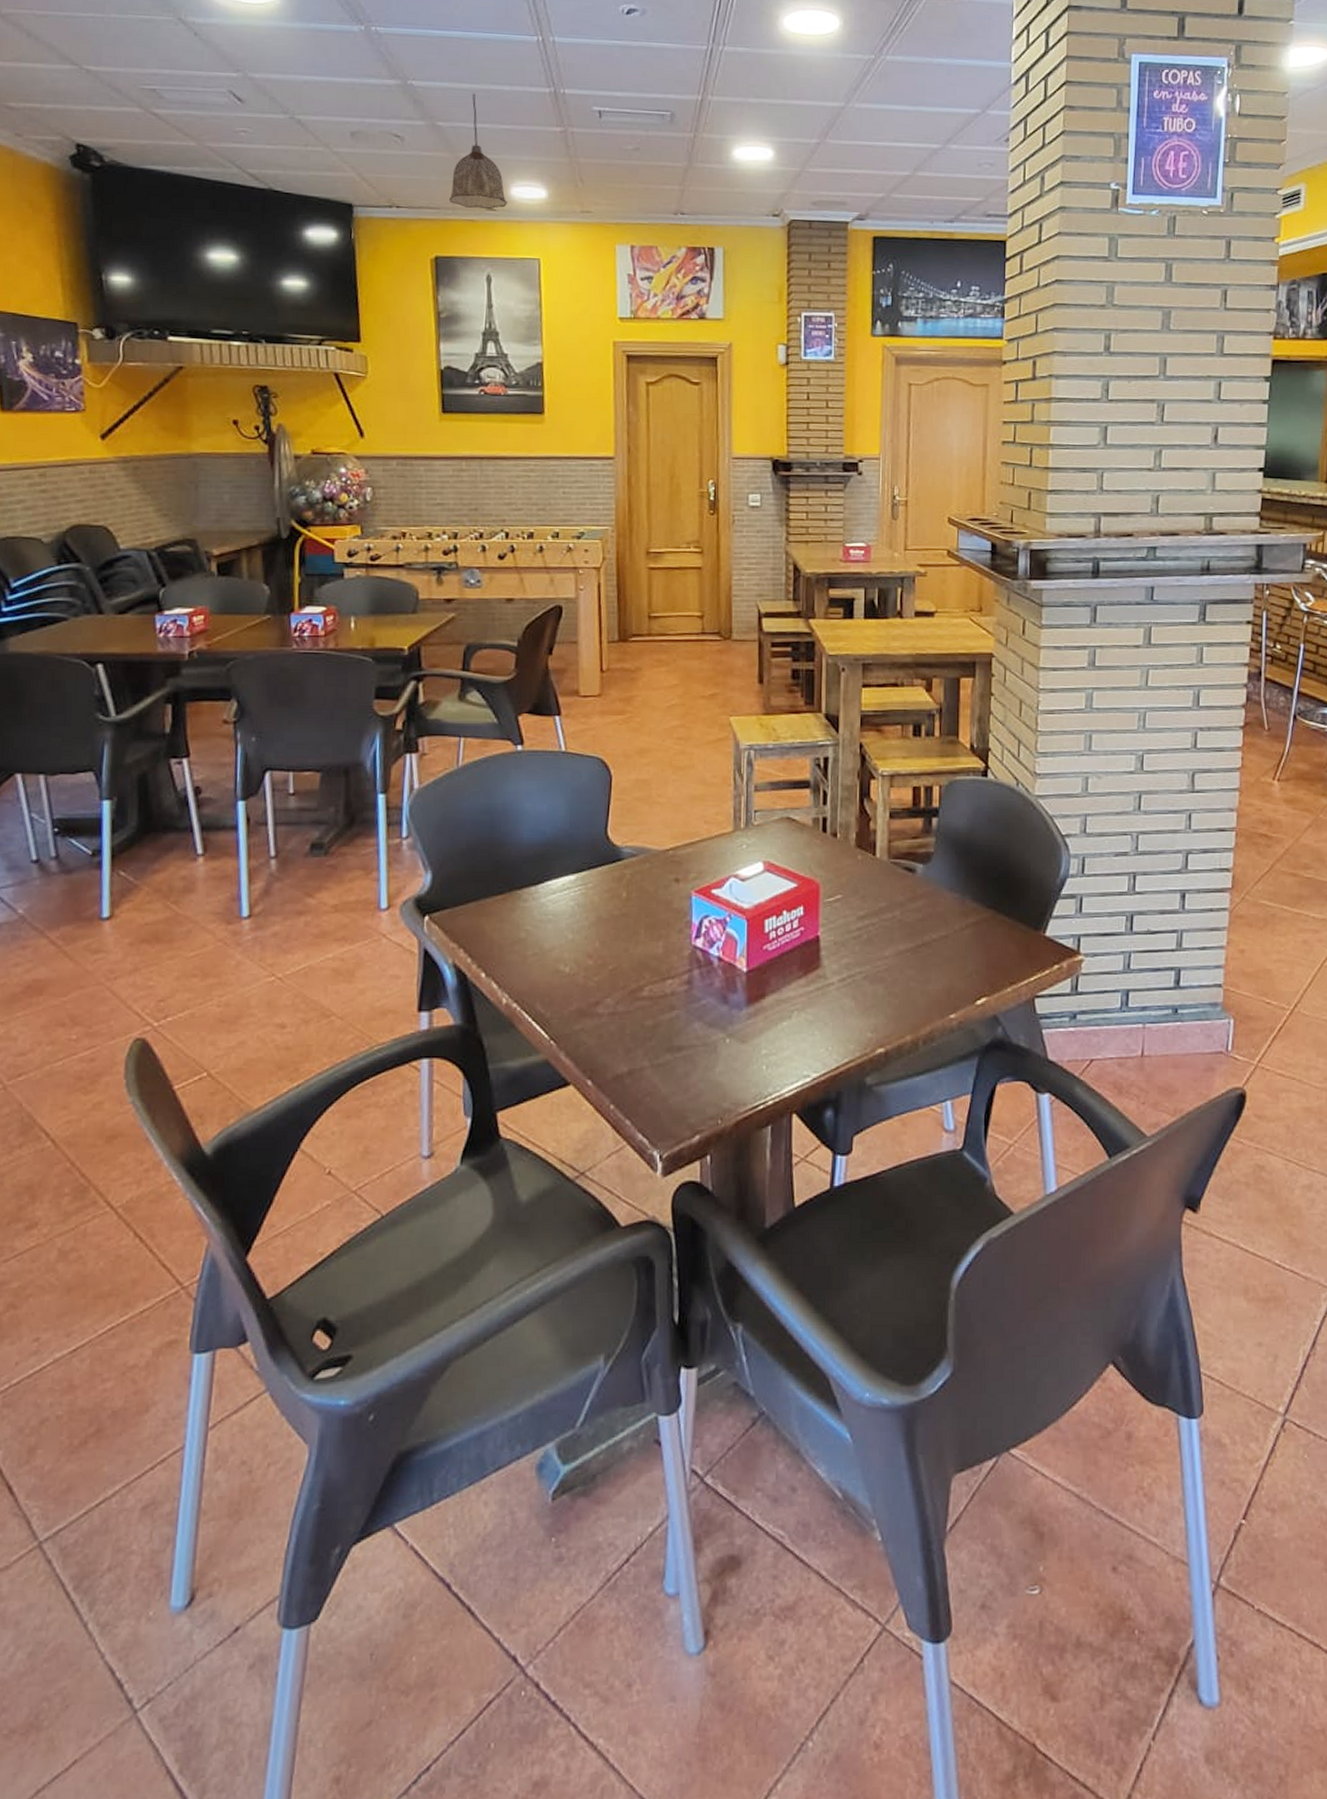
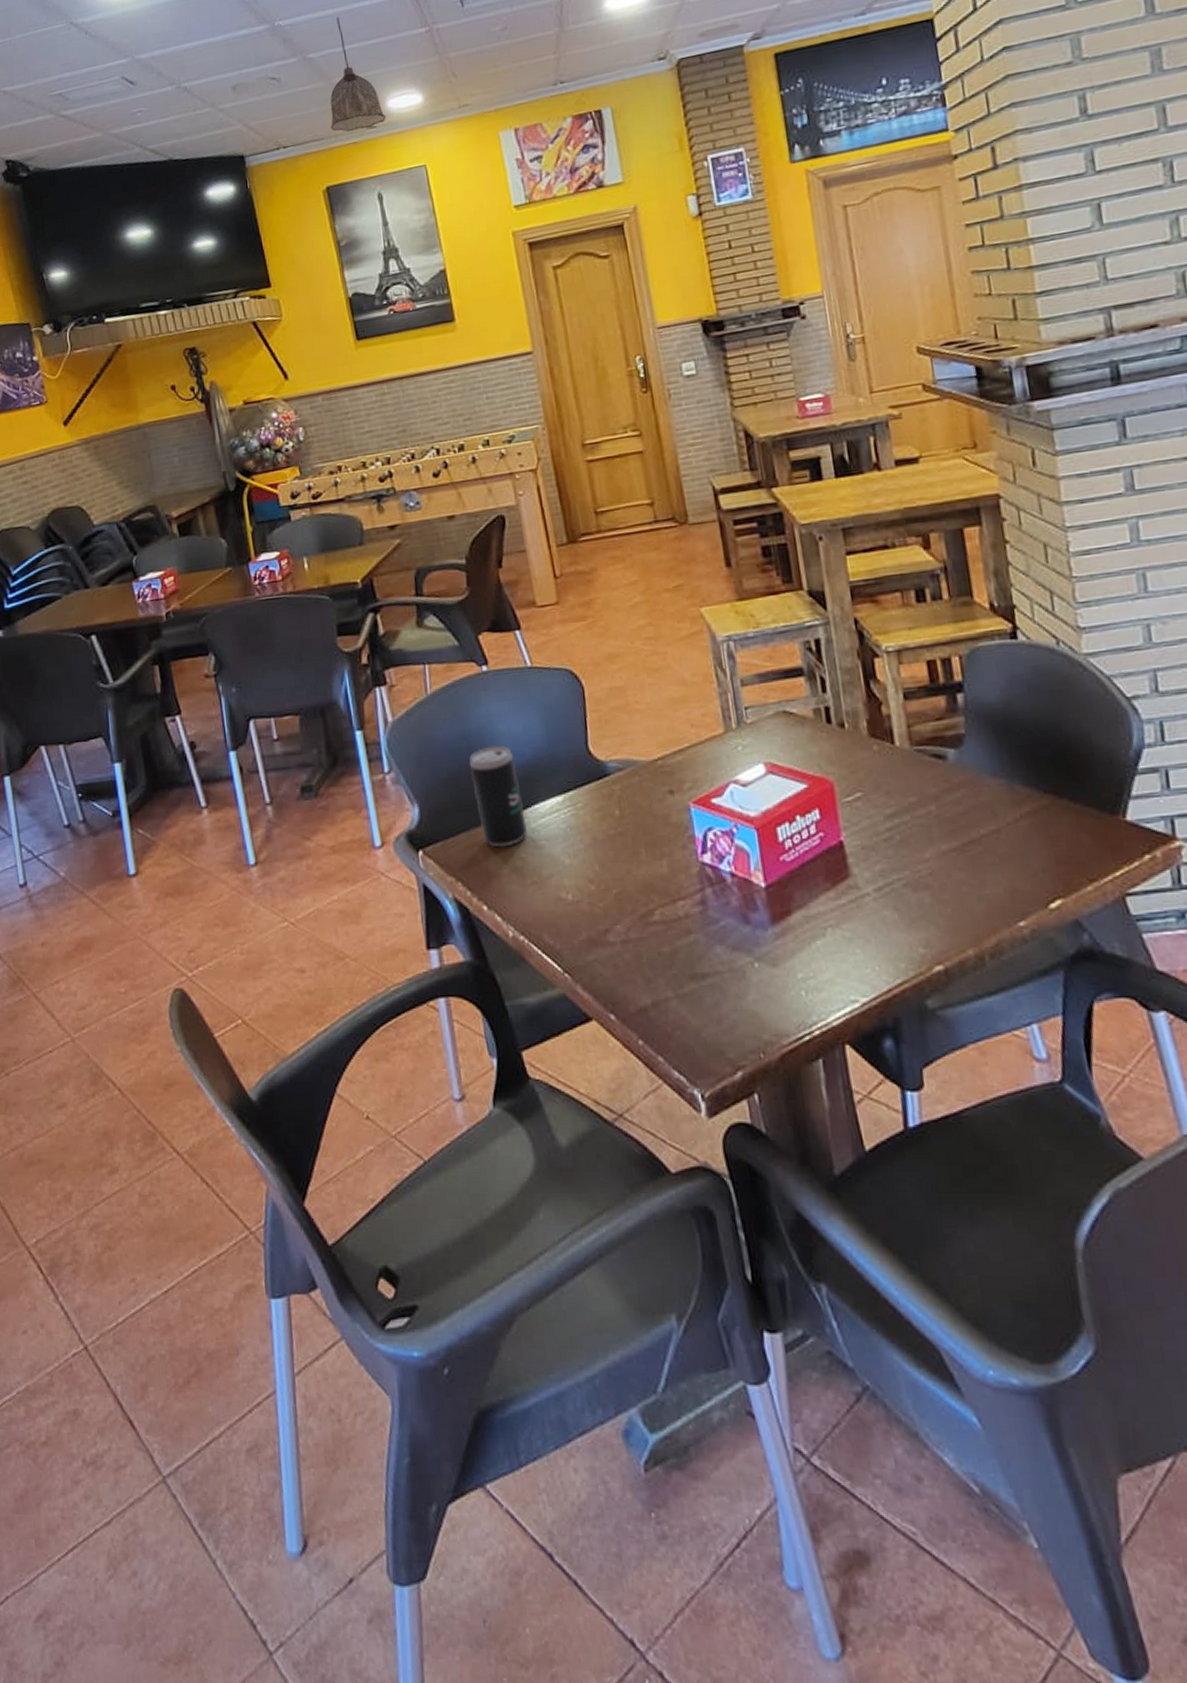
beverage can: none [489,822,537,919] -> present [469,745,527,848]

